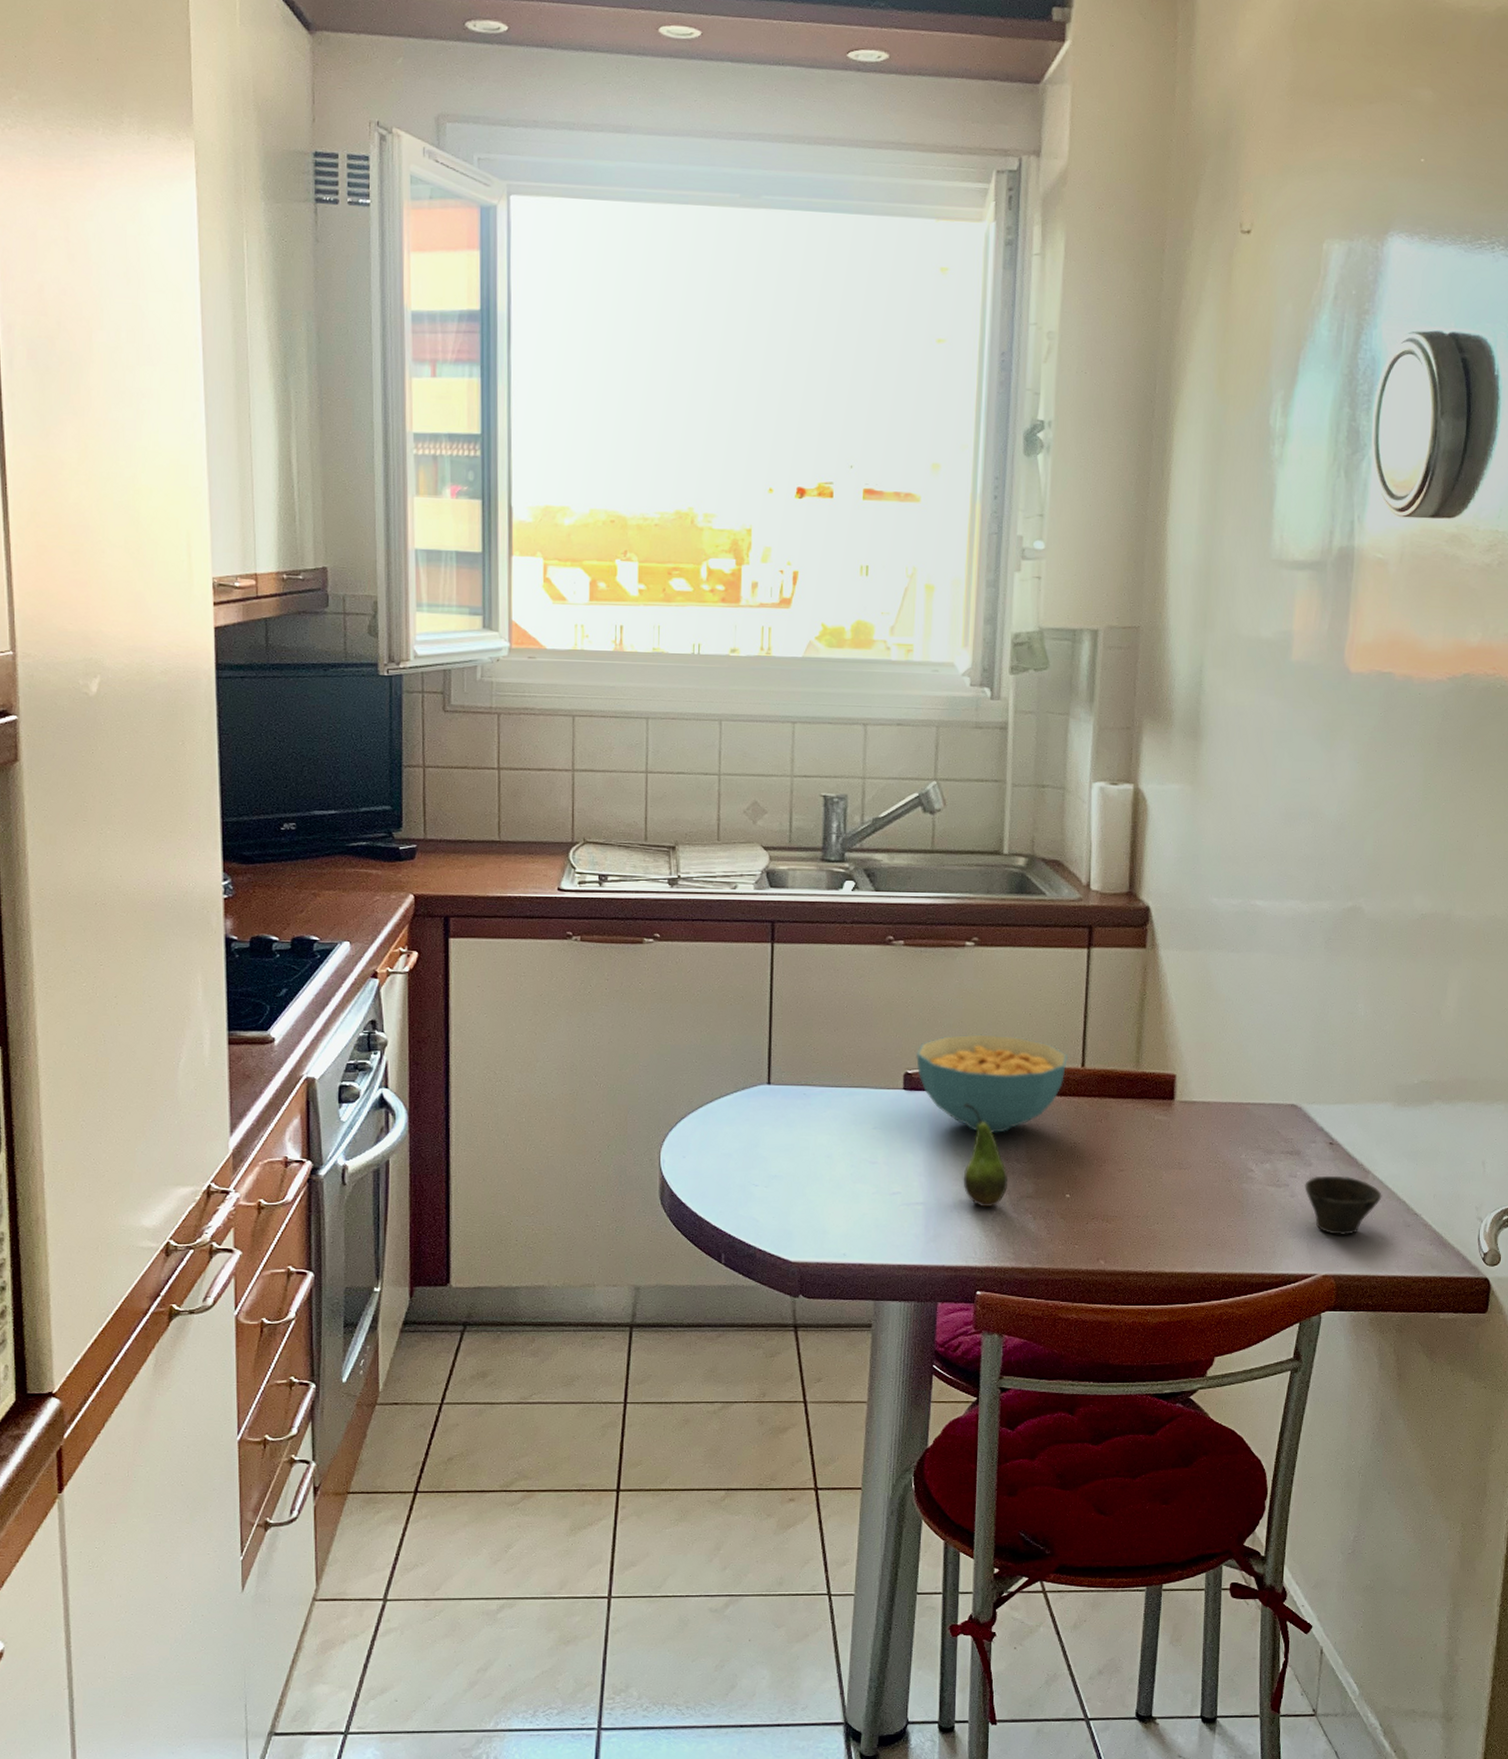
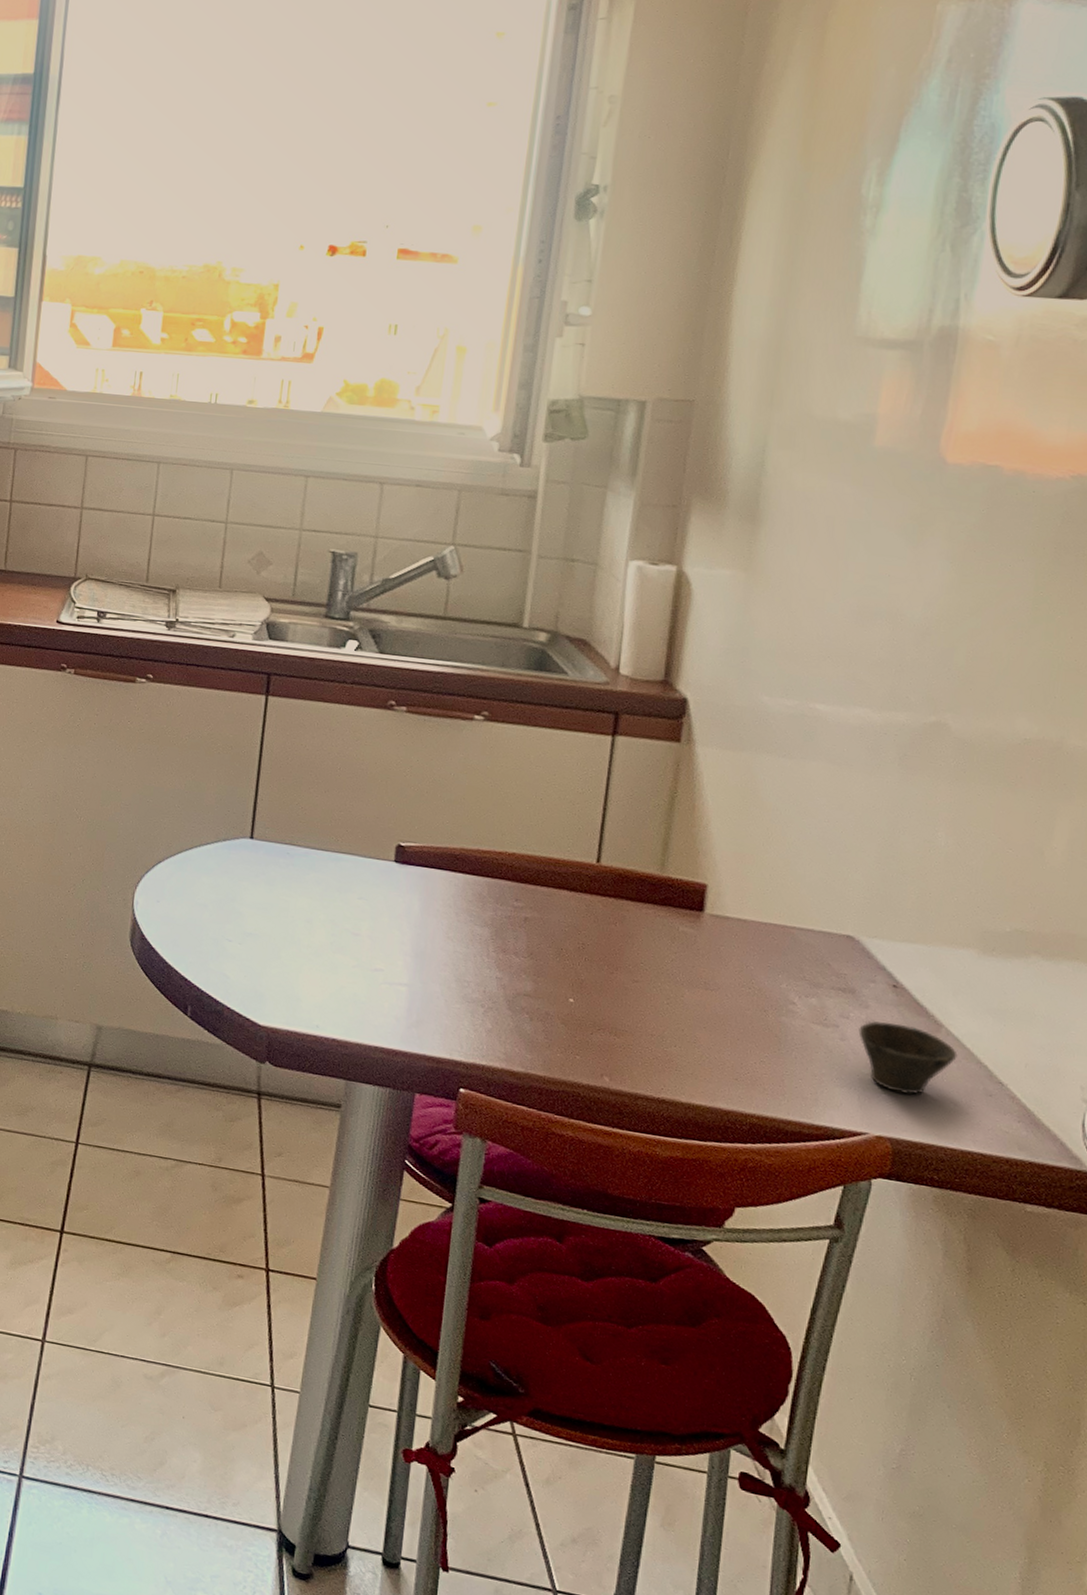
cereal bowl: present [915,1034,1068,1133] -> none [410,811,581,922]
fruit: present [963,1103,1009,1208] -> none [453,884,505,1001]

